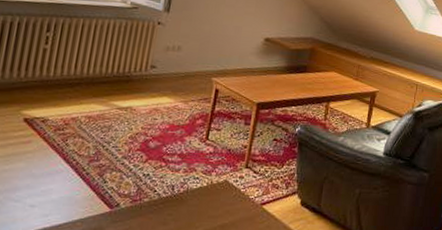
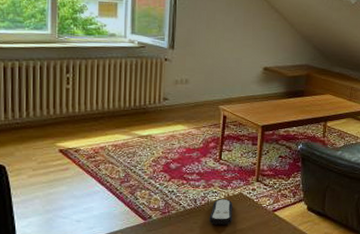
remote control: none [185,187,216,218] -> present [208,199,233,225]

